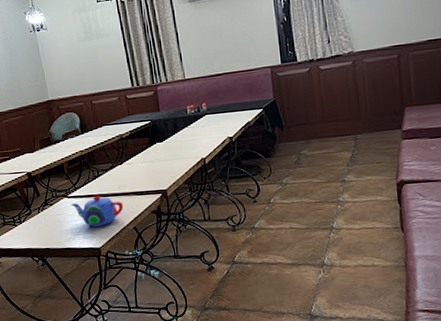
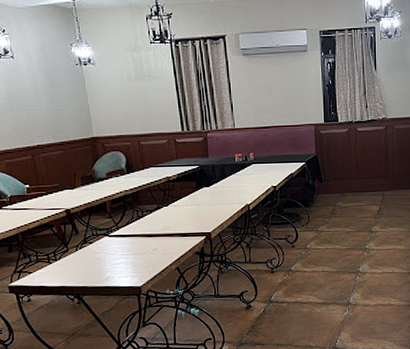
teapot: present [71,195,124,227] -> none [112,235,167,266]

